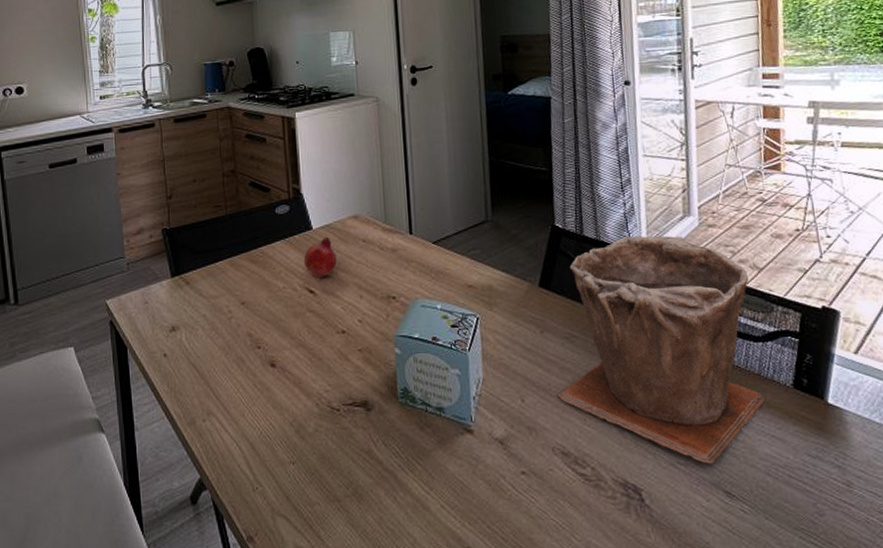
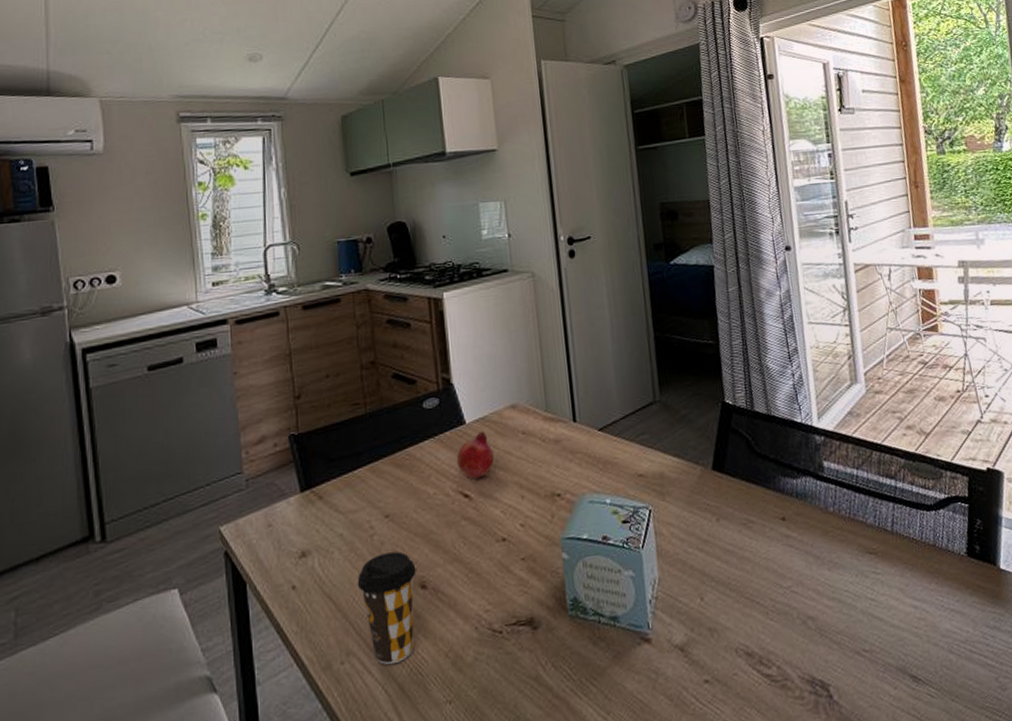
coffee cup: none [217,334,267,427] -> present [357,551,416,665]
plant pot: present [557,236,766,465] -> none [737,405,942,649]

